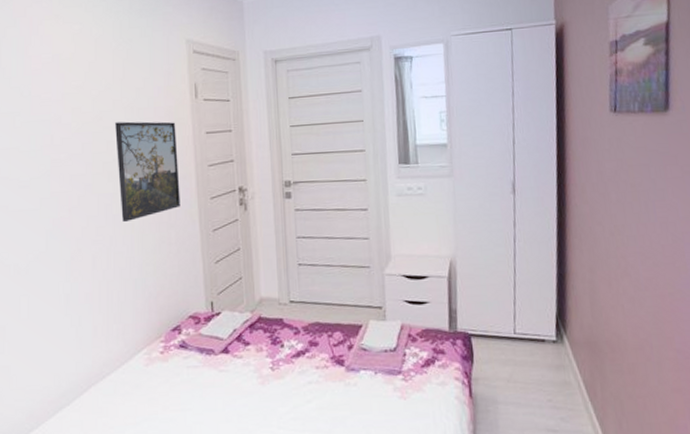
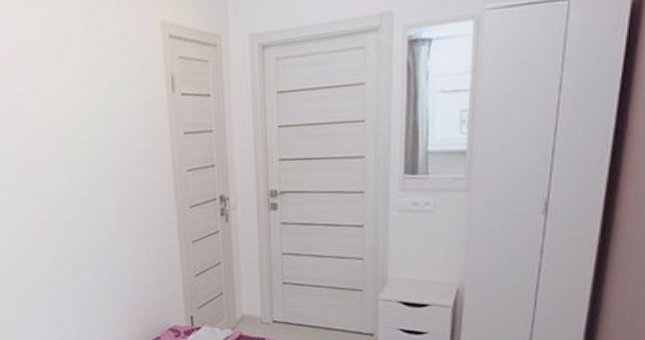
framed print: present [115,121,180,222] -> none [88,119,158,228]

